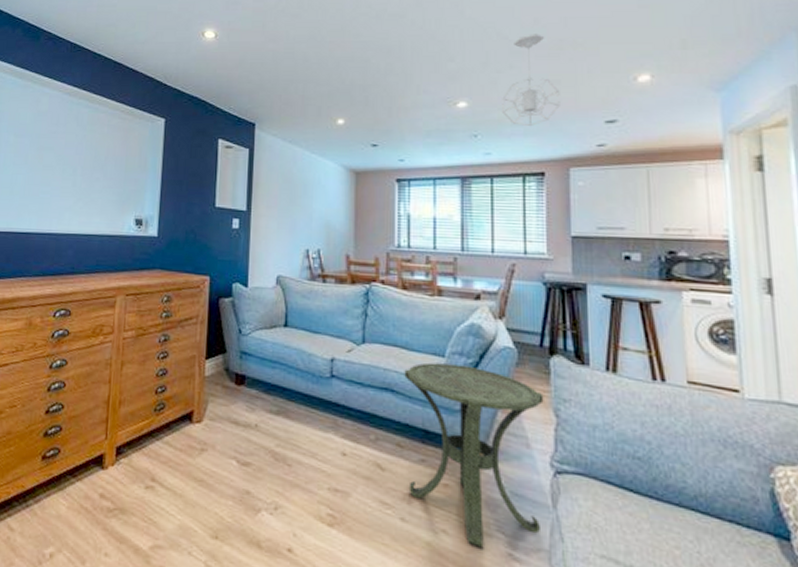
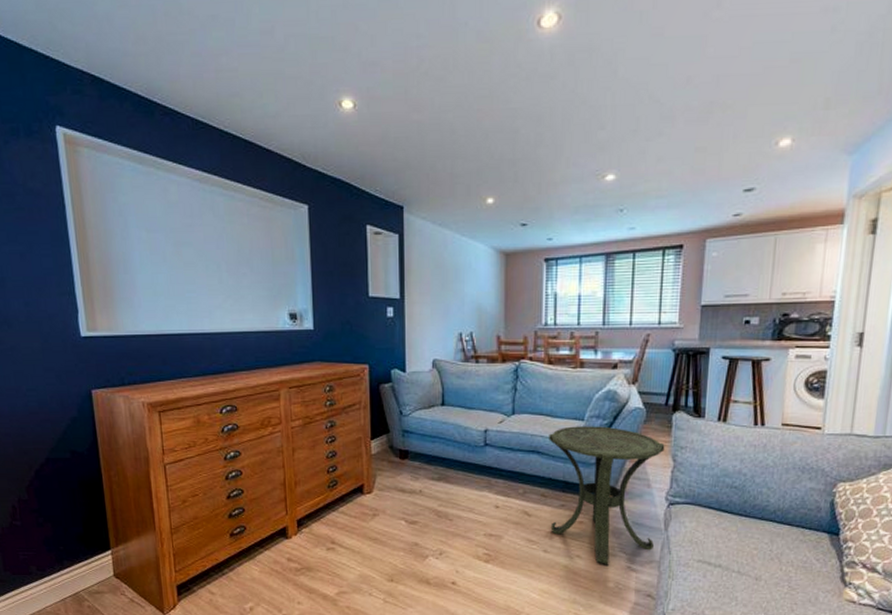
pendant light: present [502,34,560,126] -> none [648,95,705,198]

